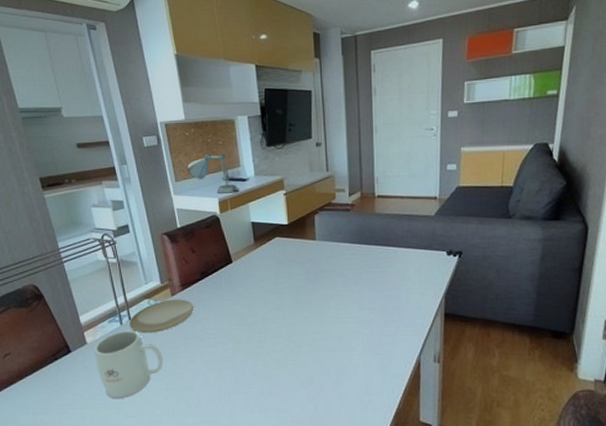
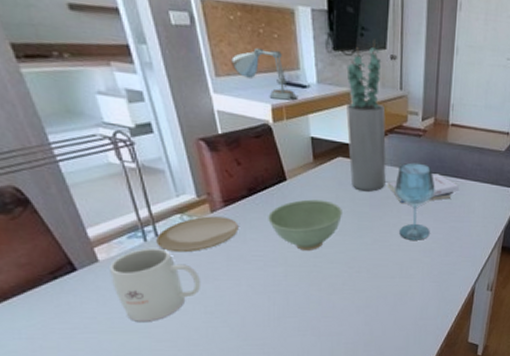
bowl: none [218,278,282,326] -> present [268,199,342,250]
vase: none [279,132,320,267] -> present [346,39,386,192]
books: none [321,244,391,276] -> present [387,174,459,204]
wine glass: none [329,235,368,312] -> present [395,162,435,240]

